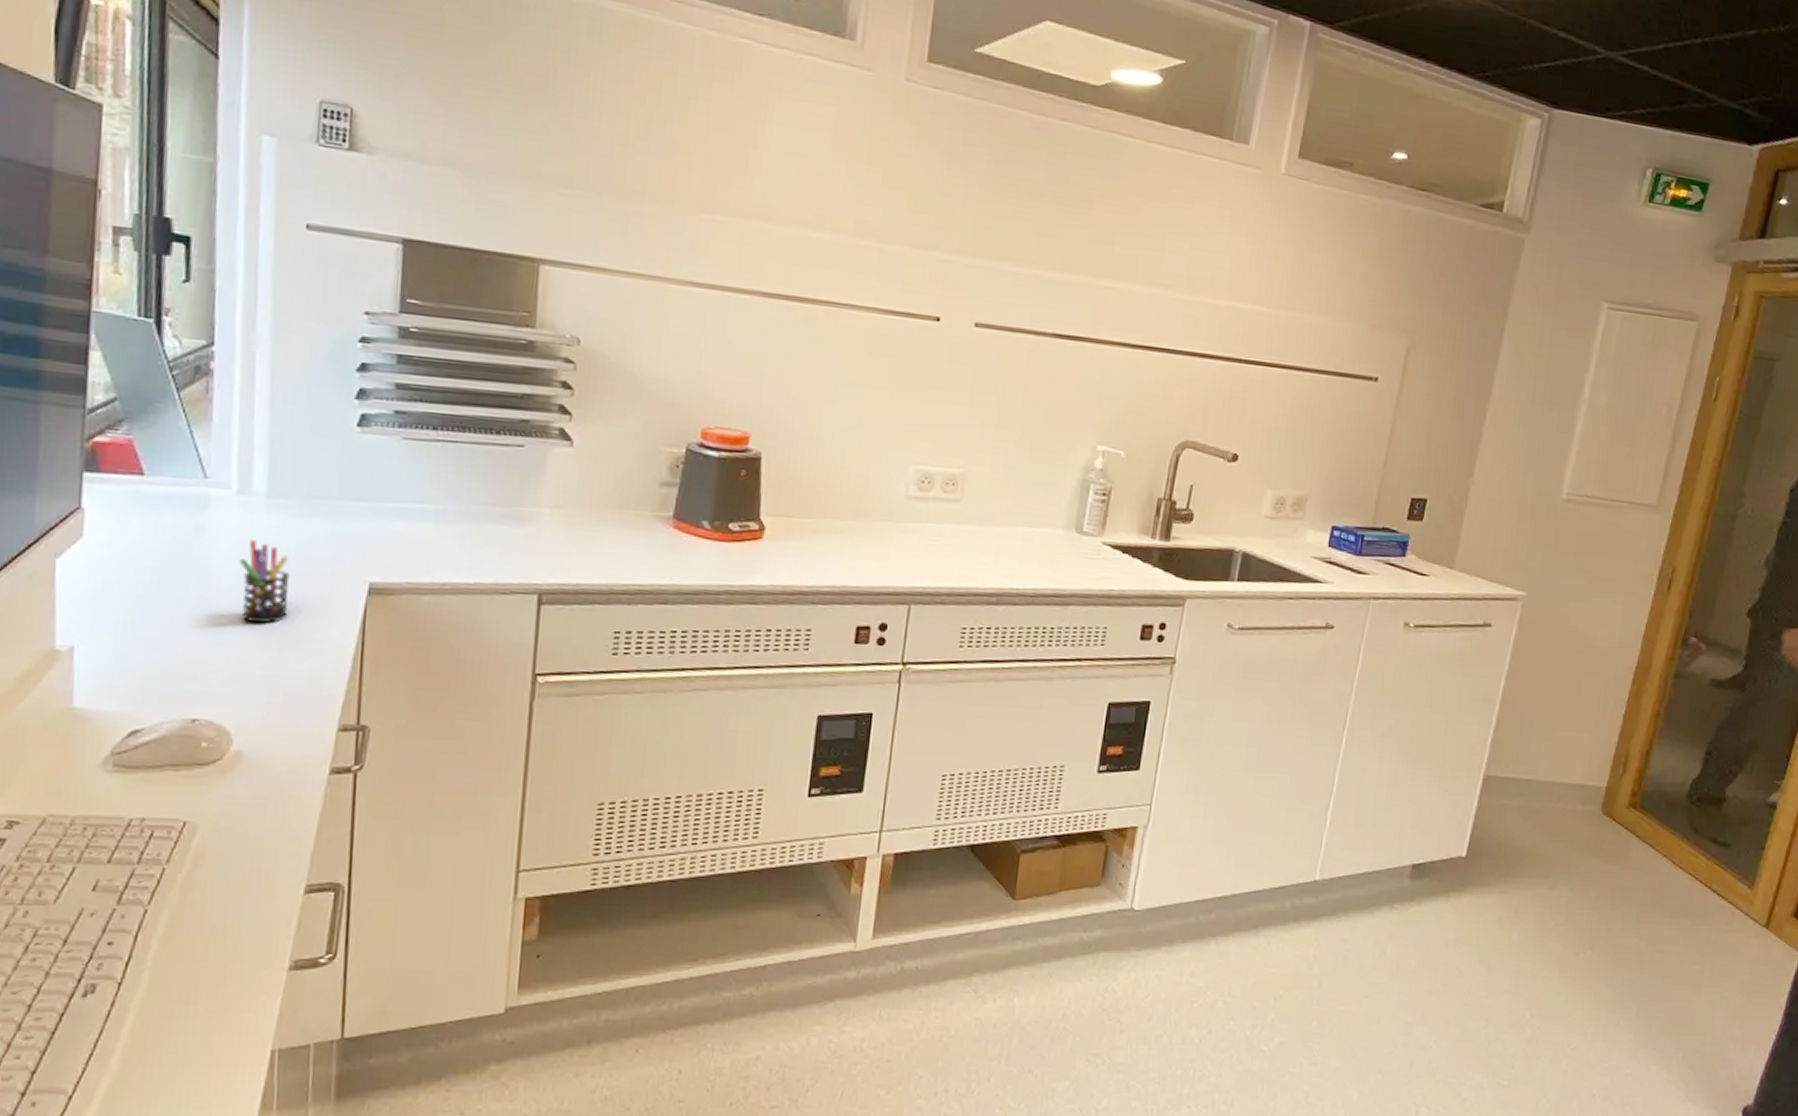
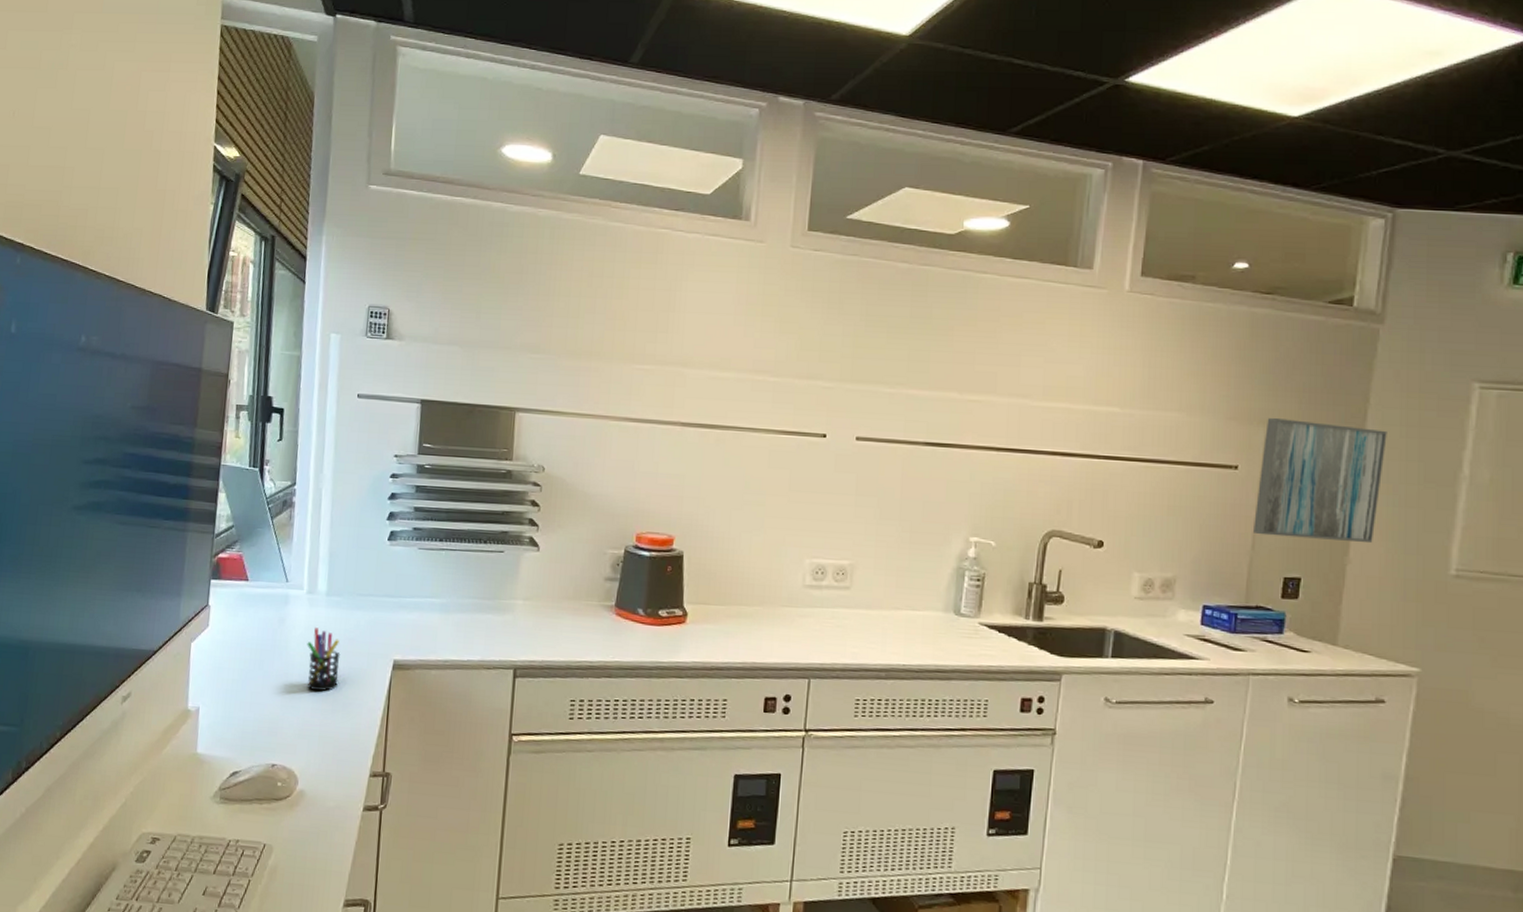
wall art: none [1387,328,1521,465] -> present [1254,418,1387,544]

